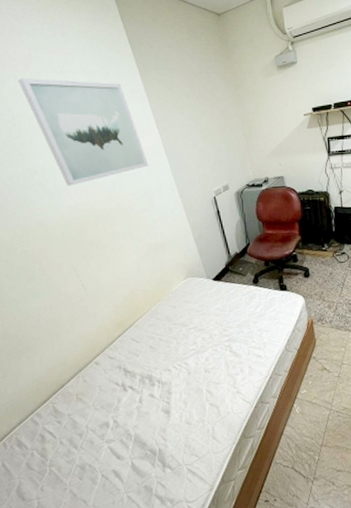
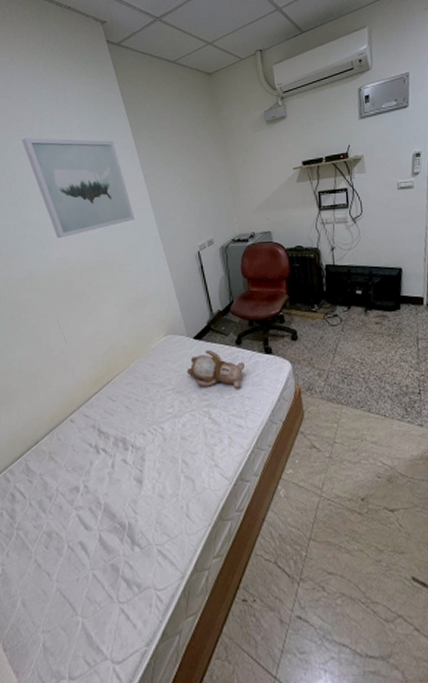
teddy bear: none [207,289,263,324] -> present [186,349,246,389]

